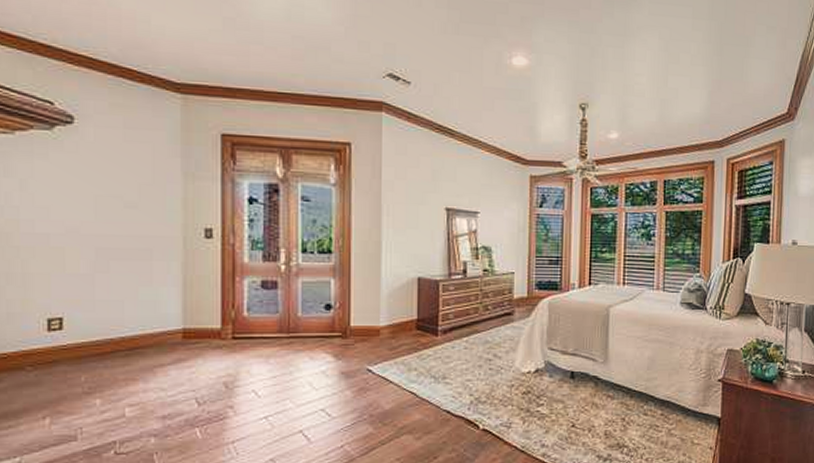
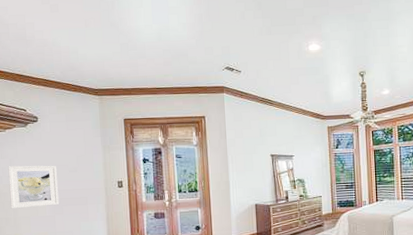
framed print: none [15,190,104,259] -> present [8,165,60,209]

